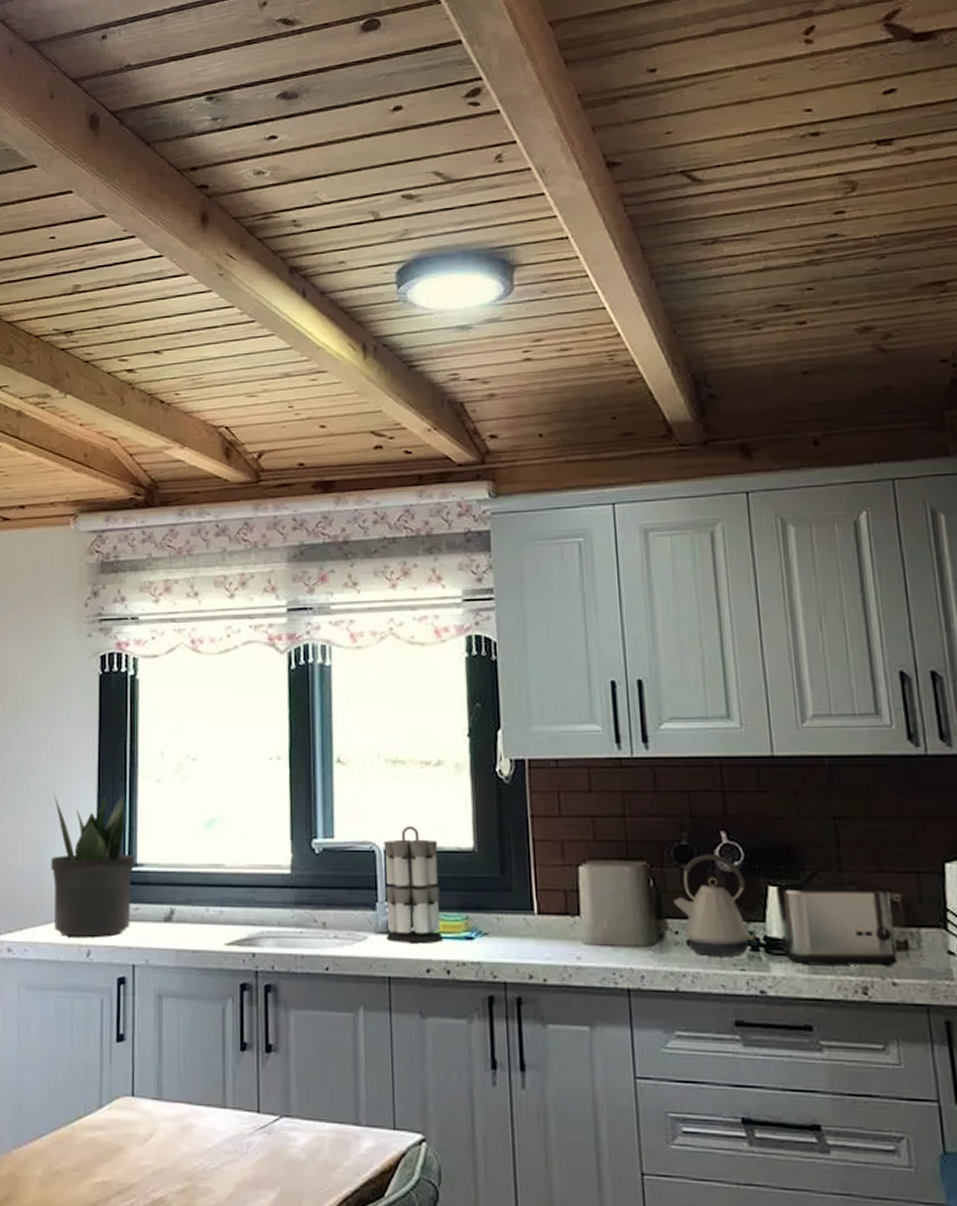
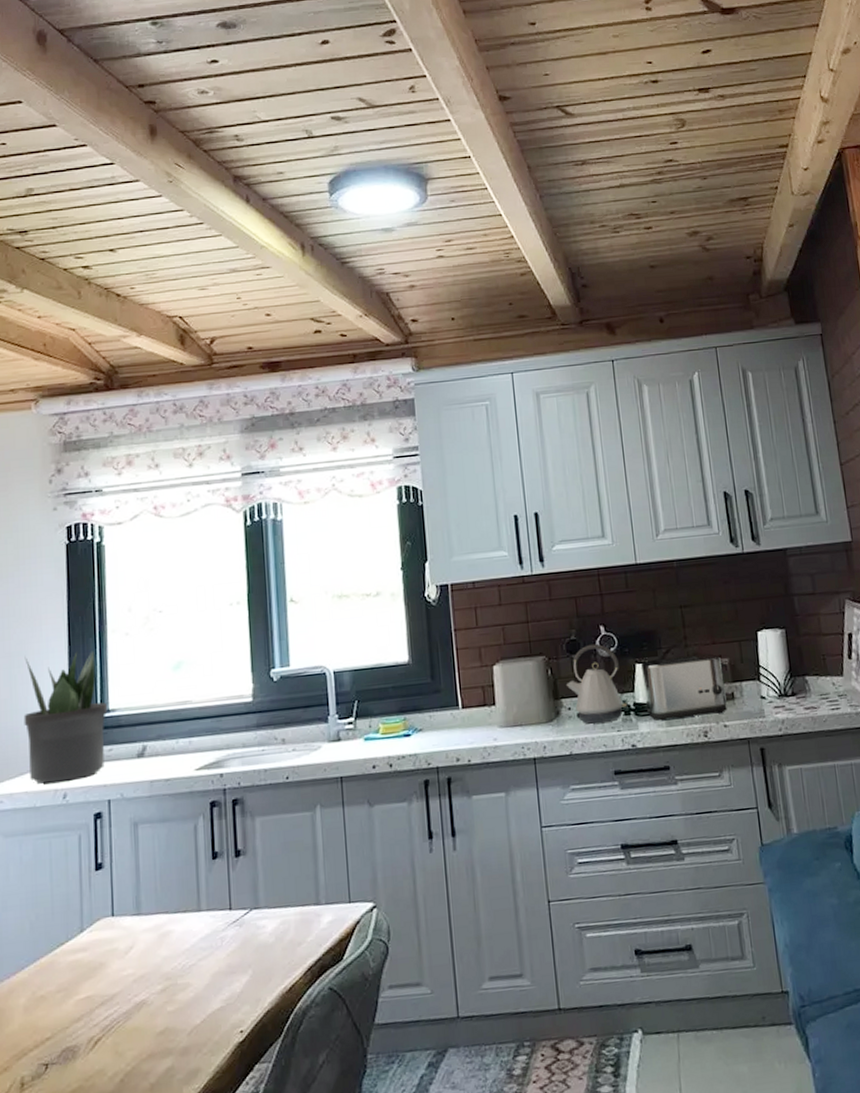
spice rack: present [384,826,443,943] -> none [333,648,386,748]

